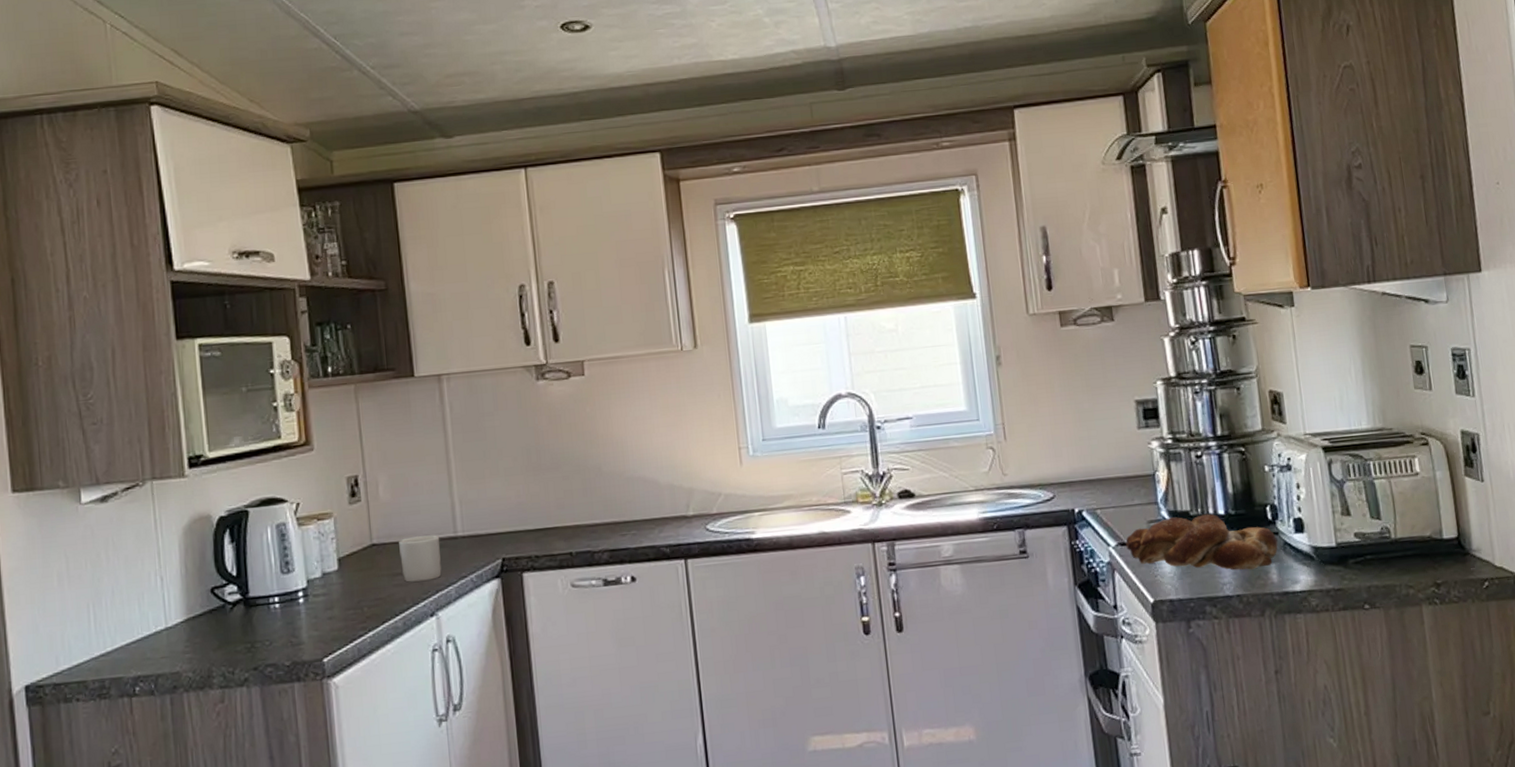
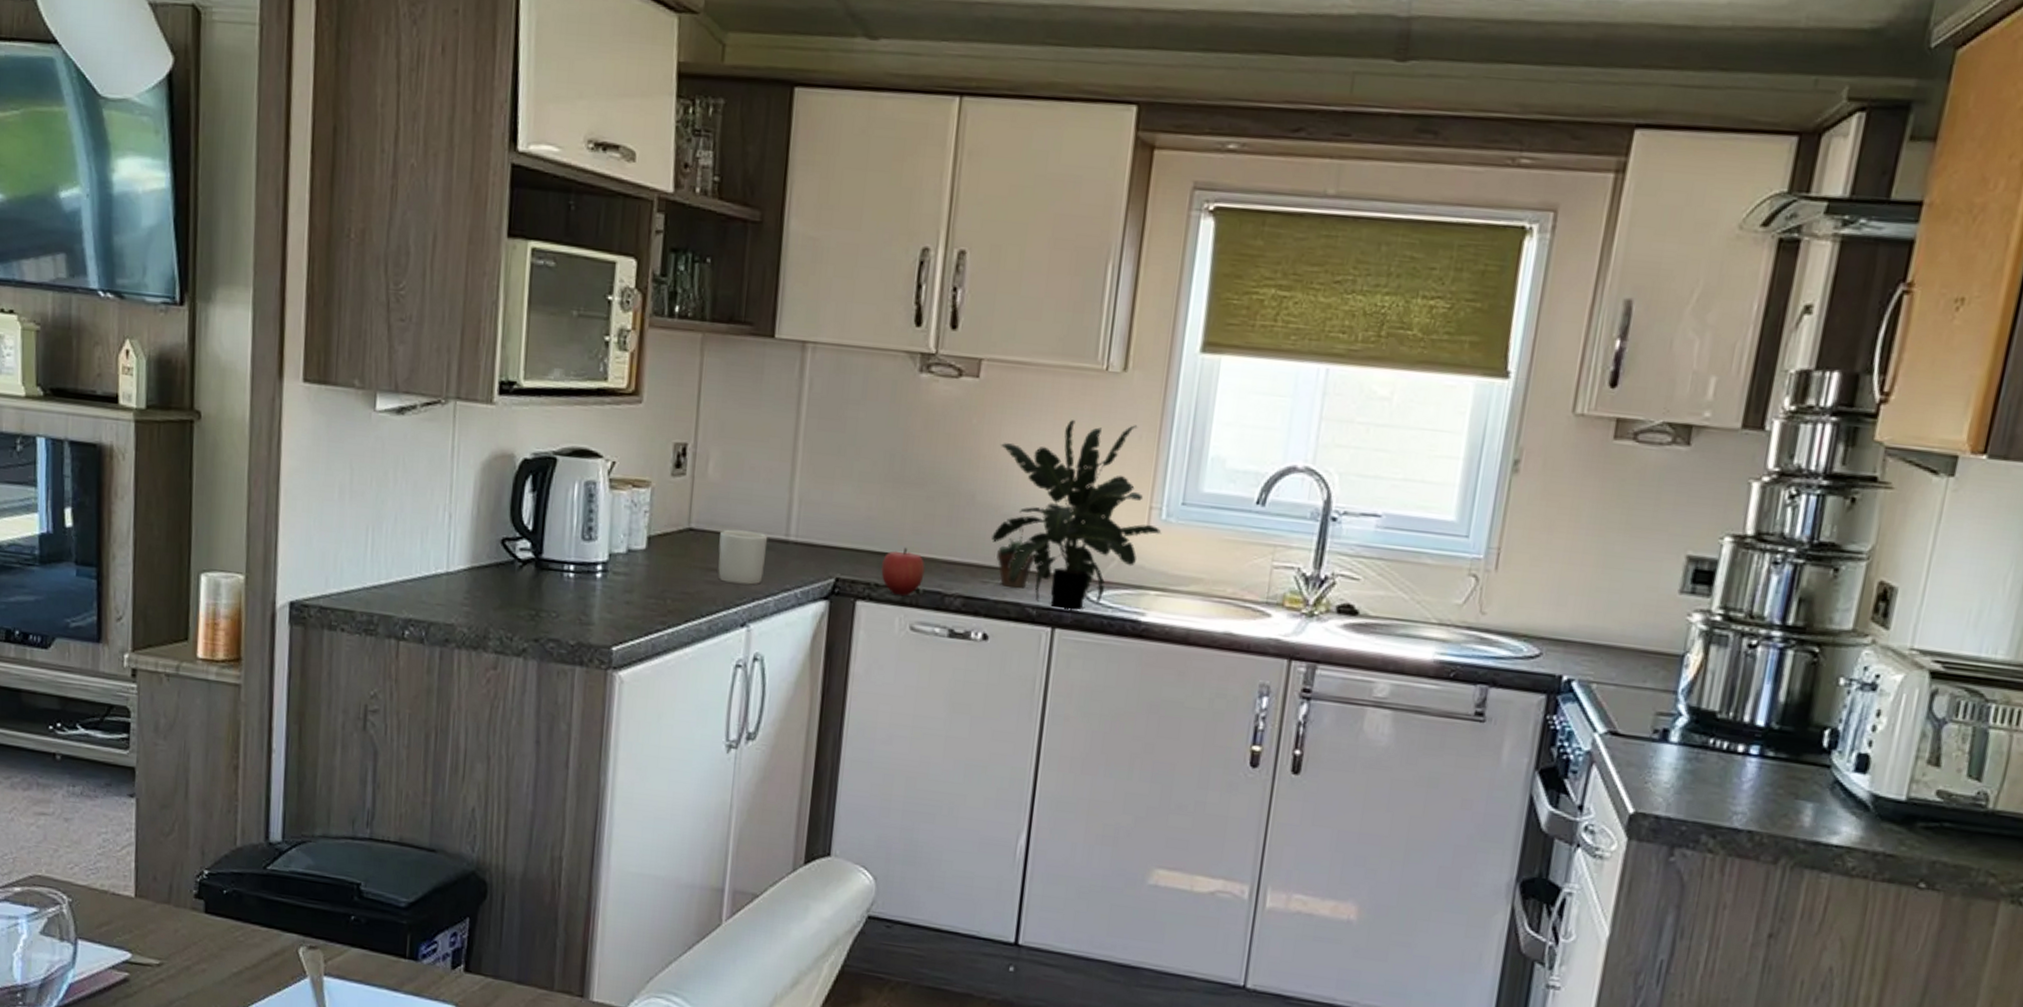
fruit: none [537,521,574,562] -> present [881,547,925,597]
potted plant: none [613,387,753,543] -> present [991,420,1162,610]
succulent plant: none [628,484,660,536] -> present [996,526,1036,589]
bread loaf: present [1125,514,1278,570] -> none [1617,714,1827,804]

